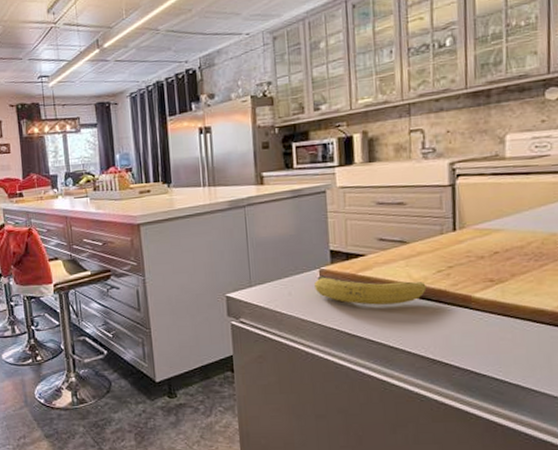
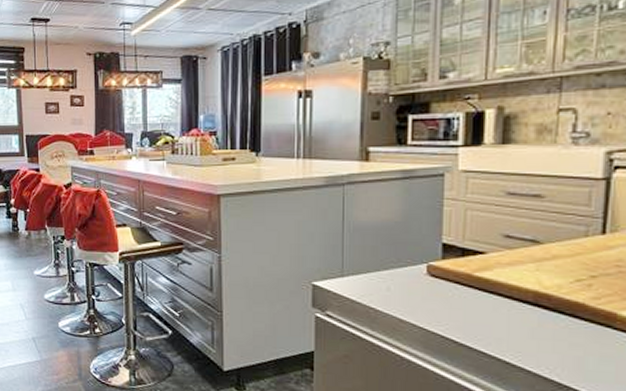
fruit: present [314,275,427,305] -> none [419,272,560,314]

